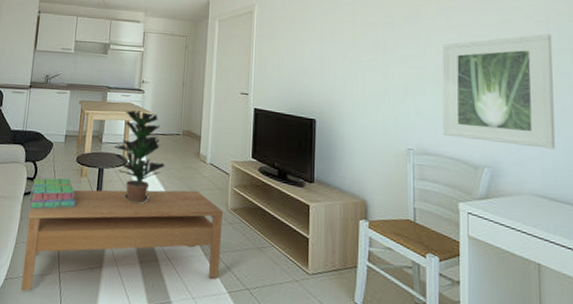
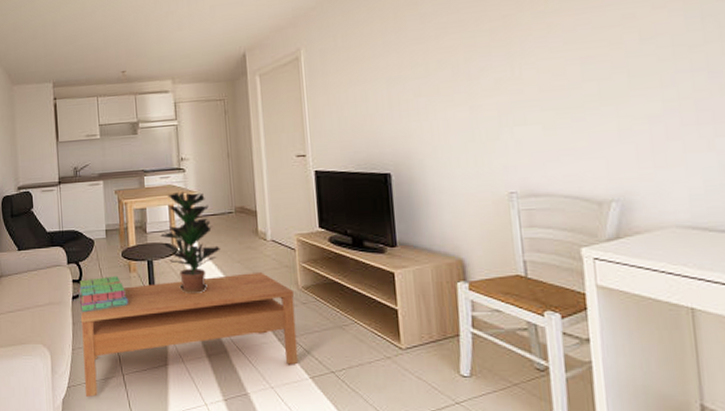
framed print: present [442,33,556,149] -> none [544,22,707,171]

